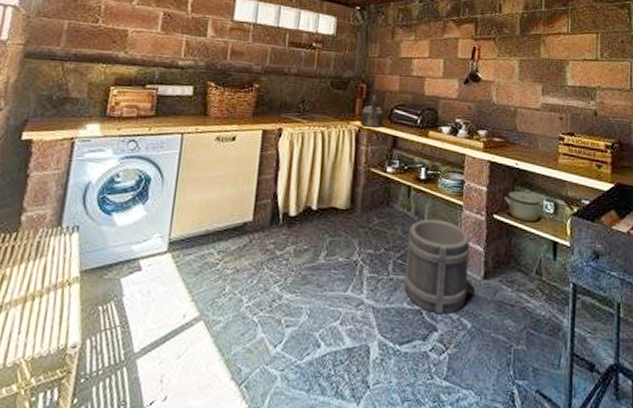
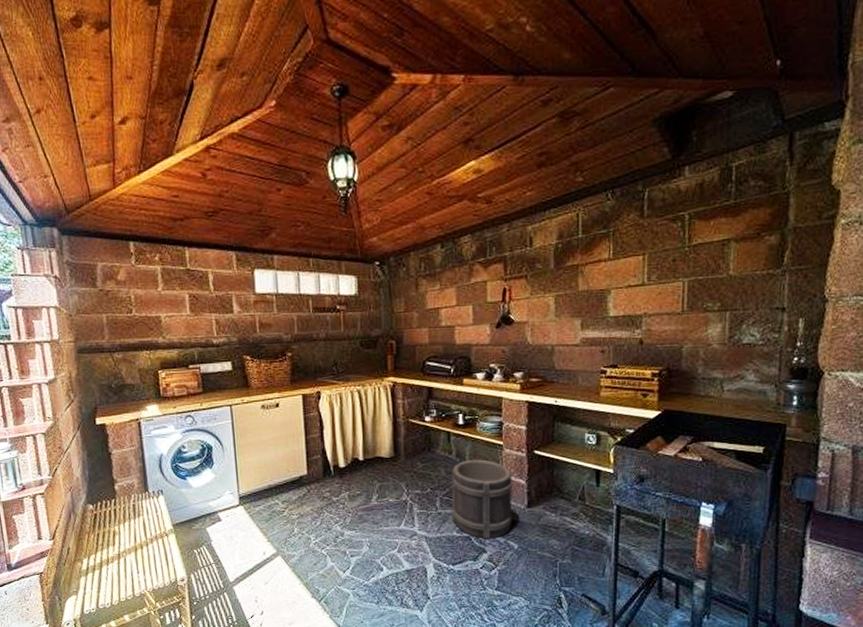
kettle: present [360,94,384,128] -> none [394,349,417,381]
saucepan: present [504,191,545,223] -> none [544,427,587,455]

